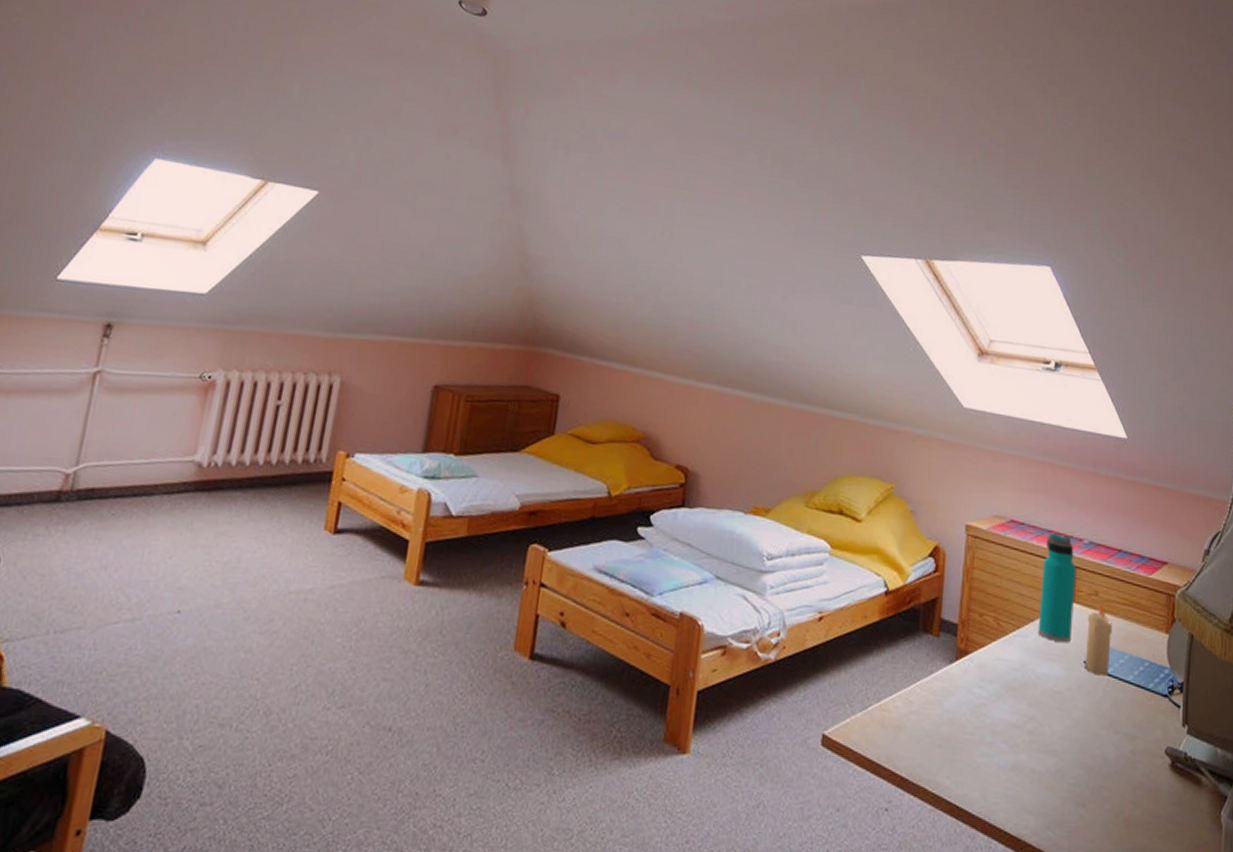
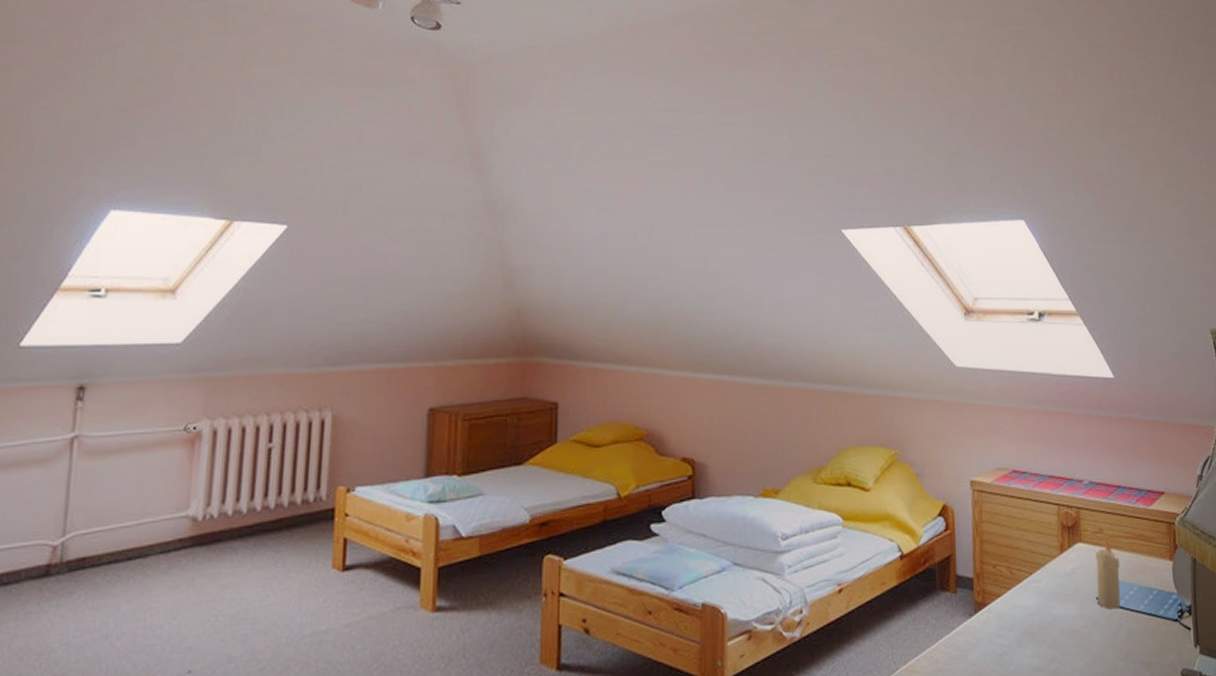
water bottle: present [1037,532,1076,643] -> none [1047,477,1082,583]

